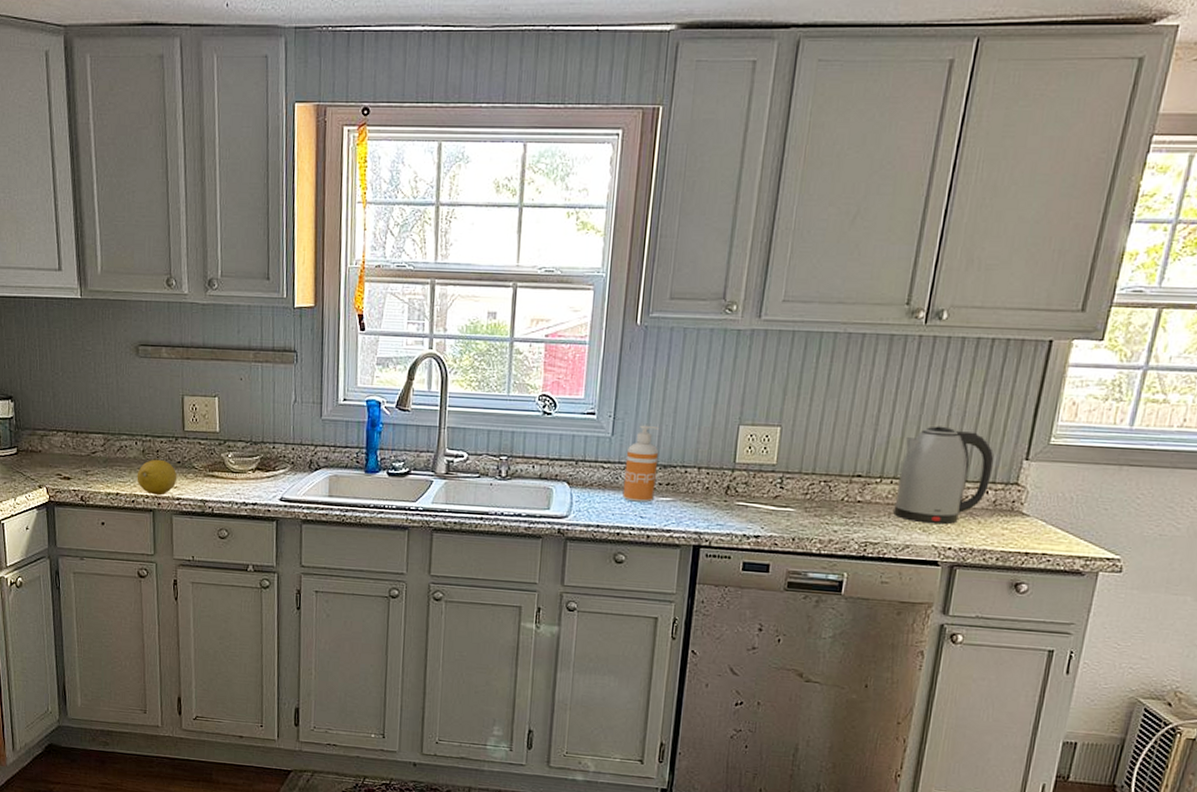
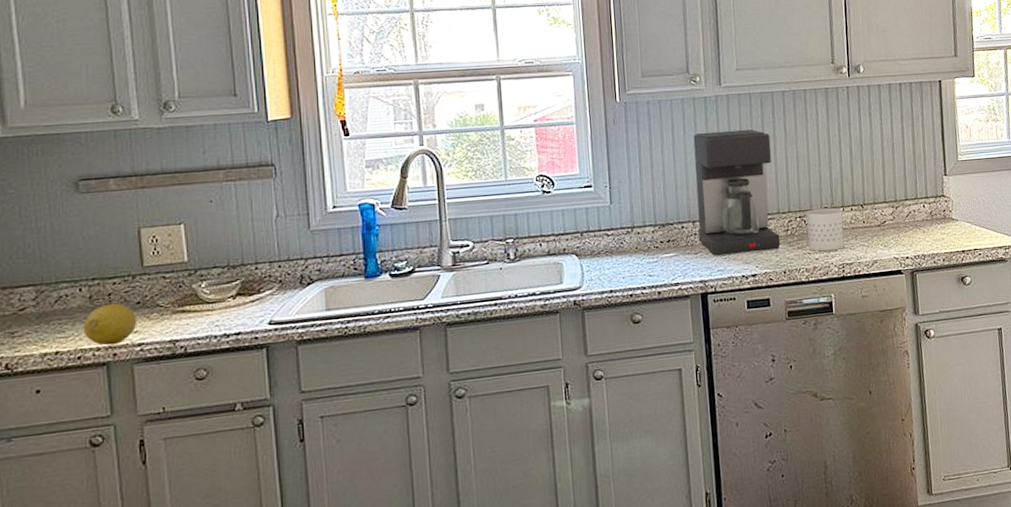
soap dispenser: present [622,425,660,503] -> none [626,190,658,263]
coffee maker: none [701,370,809,513] -> present [693,129,781,256]
mug: none [827,475,880,526] -> present [806,207,845,252]
kettle: present [893,426,995,524] -> none [855,157,924,240]

